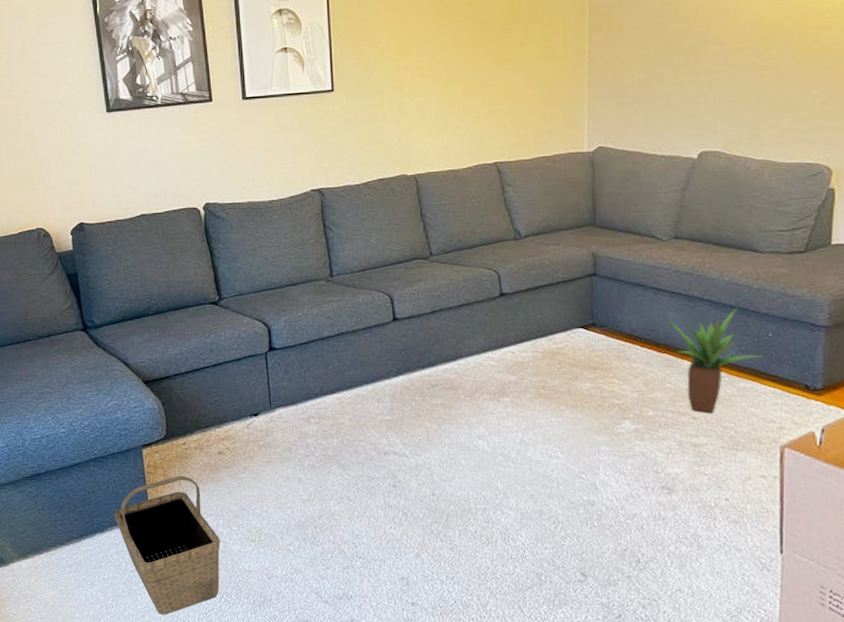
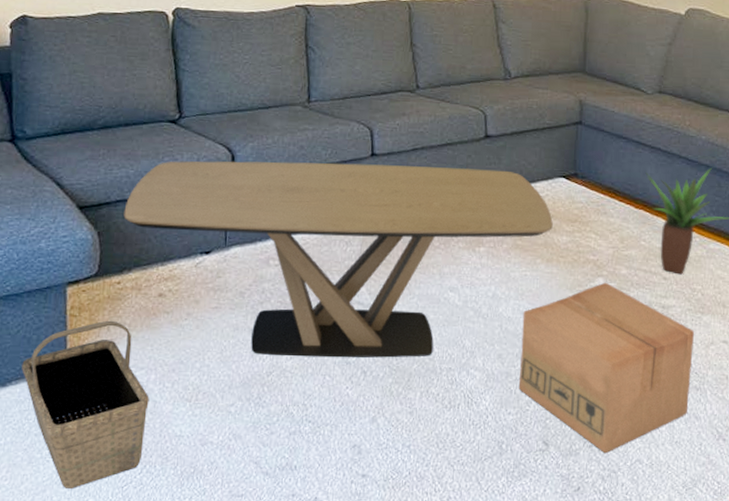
coffee table: none [181,325,574,502] -> present [123,161,553,358]
cardboard box: none [551,424,730,584] -> present [518,282,695,454]

